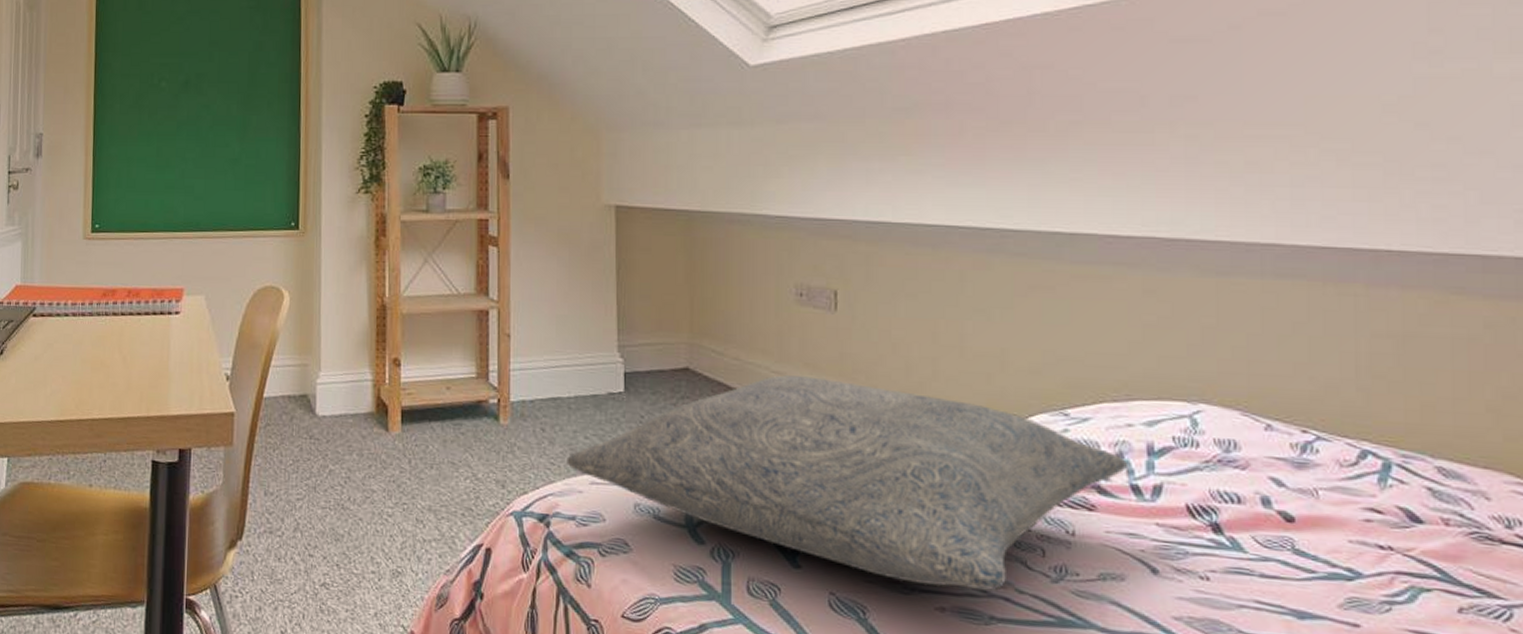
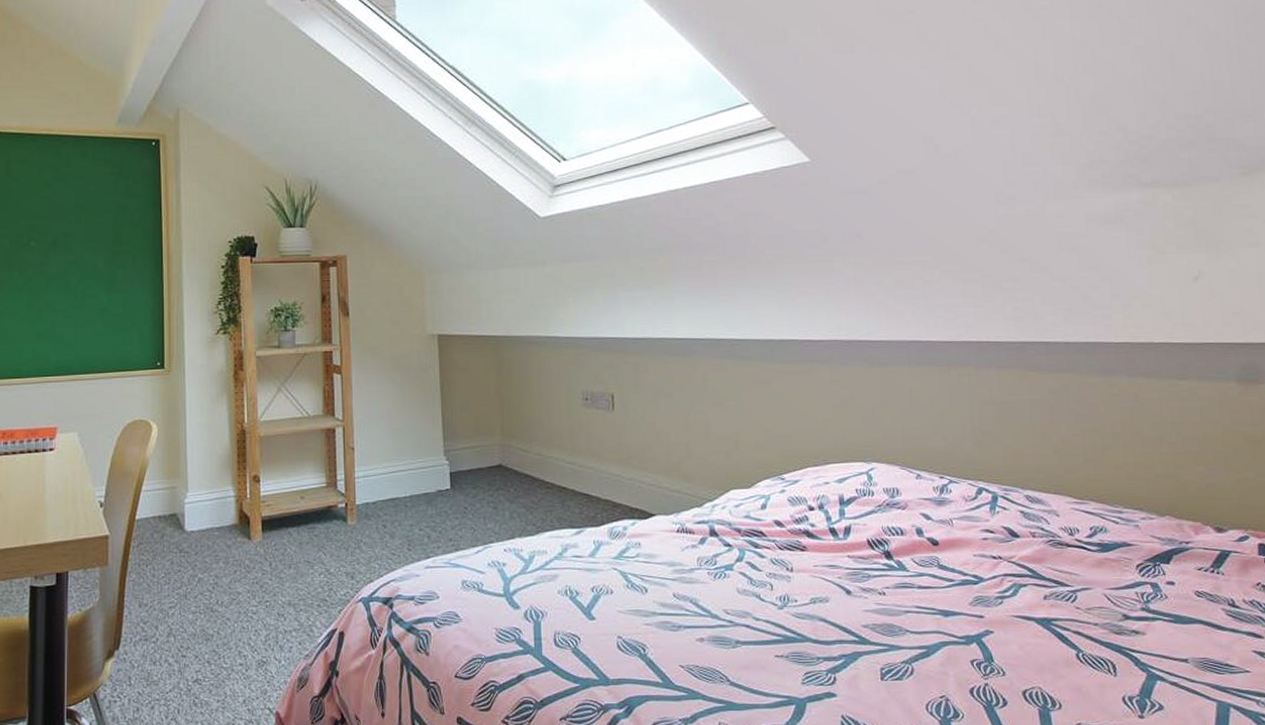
pillow: present [567,375,1127,592] -> none [405,464,826,623]

